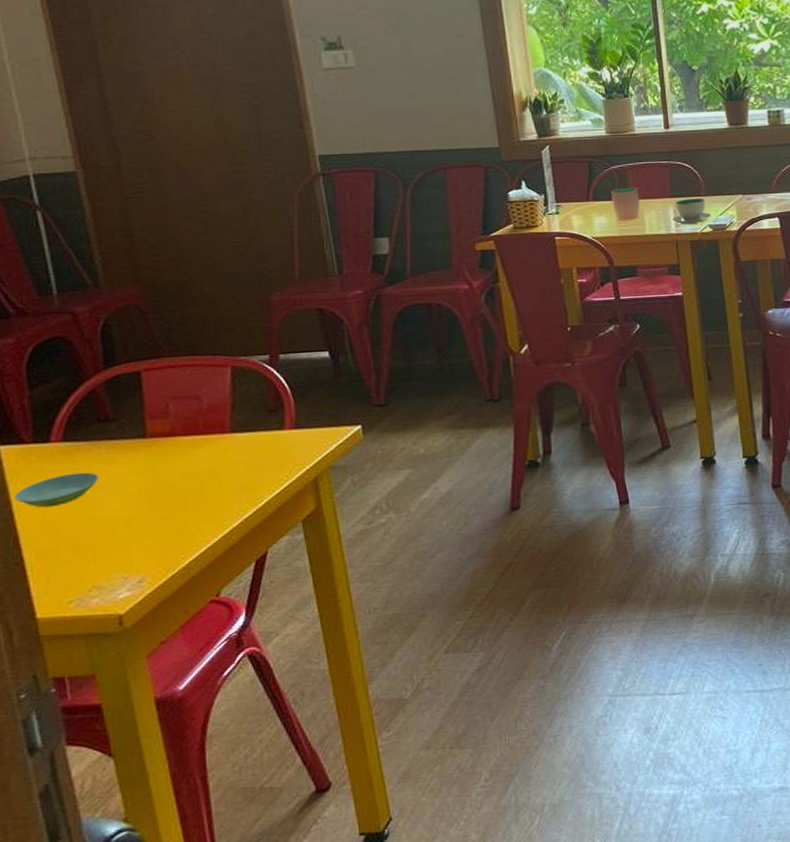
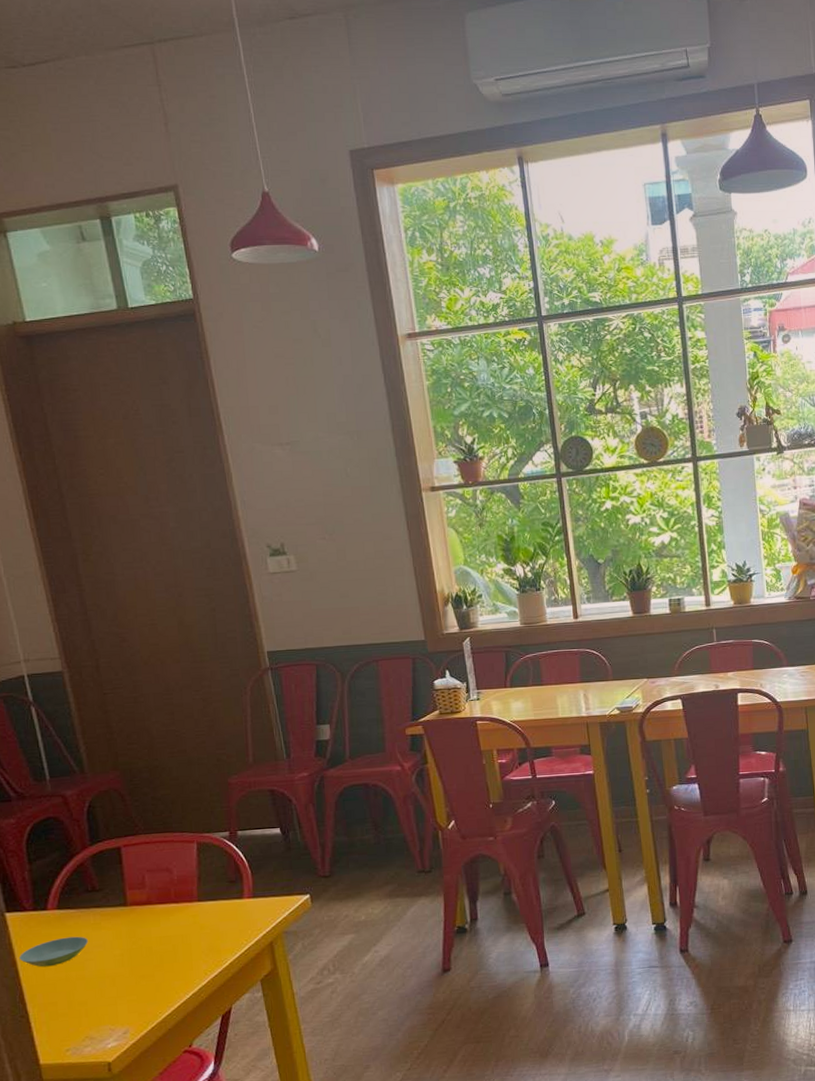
cup: present [610,187,640,222] -> none [526,674,553,706]
cup: present [673,198,712,225] -> none [583,682,619,708]

